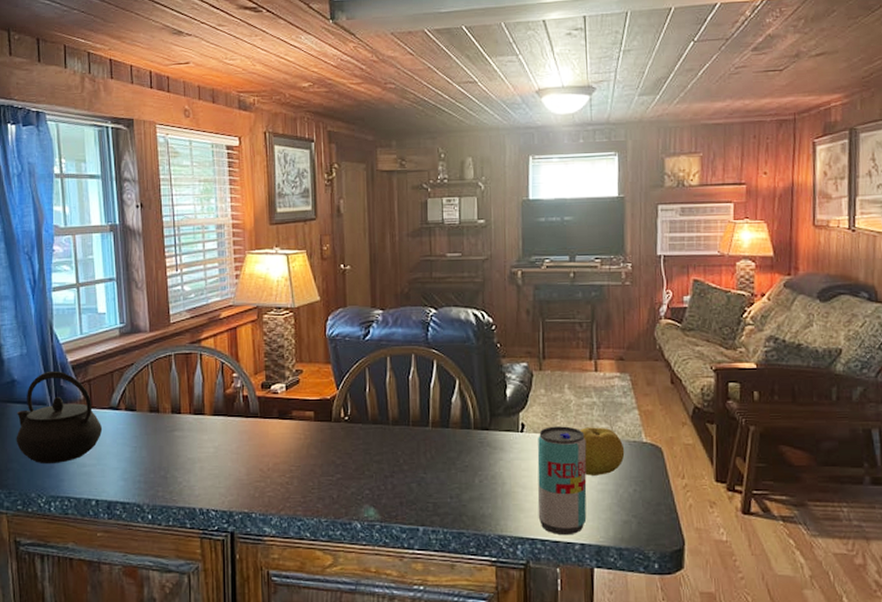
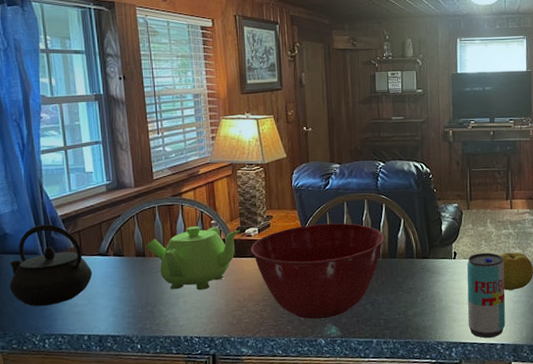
teapot: none [160,379,265,455] -> present [146,226,240,290]
mixing bowl: none [276,381,435,498] -> present [250,223,384,320]

